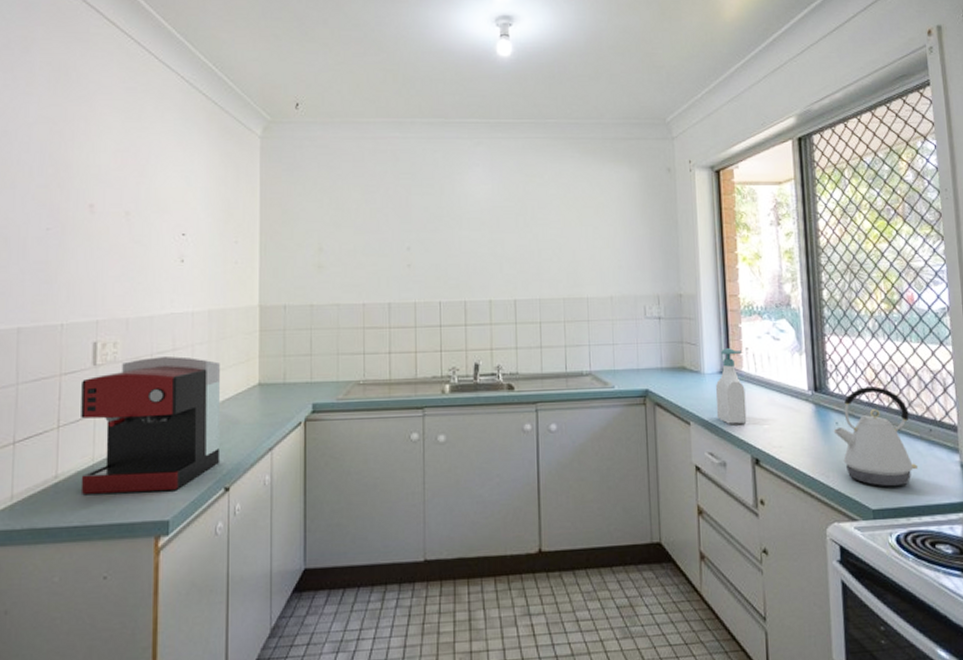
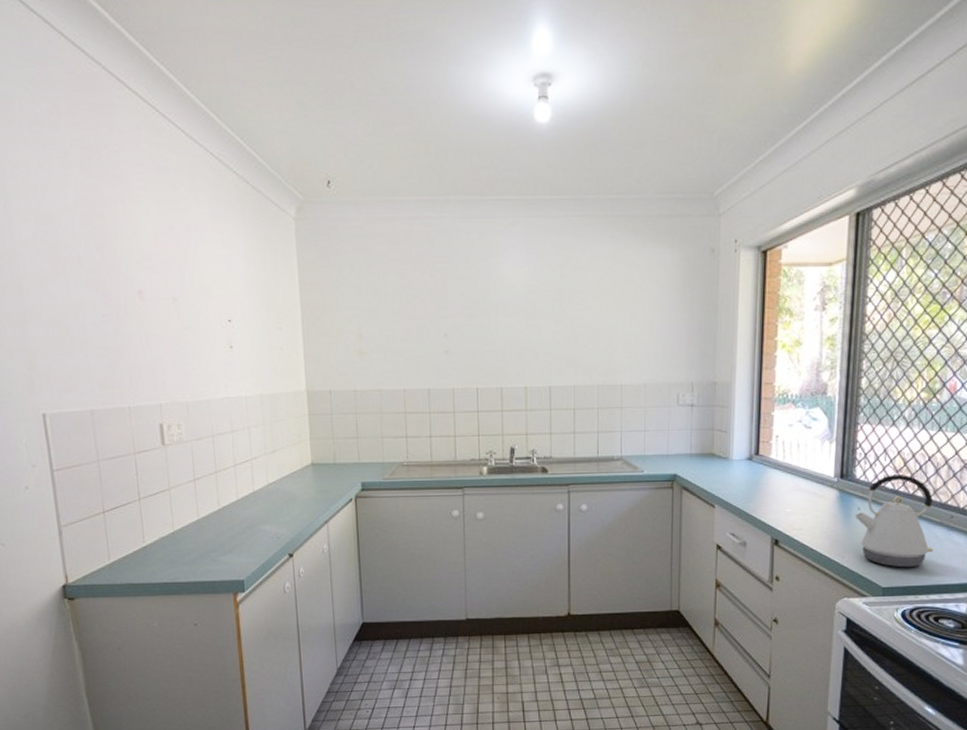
coffee maker: present [80,356,221,494] -> none [154,438,283,556]
soap bottle: present [715,348,747,424] -> none [741,436,772,508]

